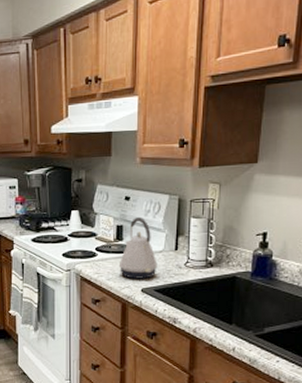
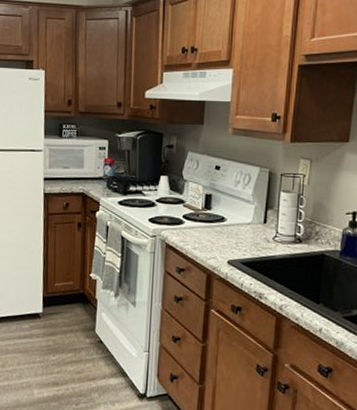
kettle: present [118,217,157,279] -> none [205,187,245,251]

